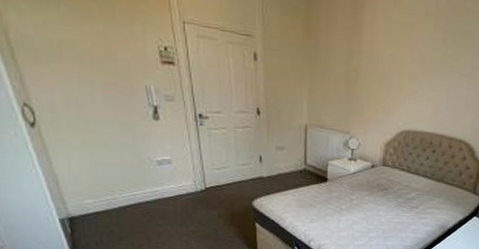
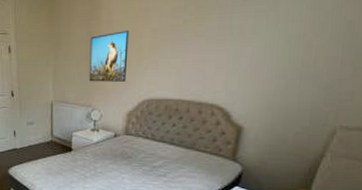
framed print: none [348,54,391,110] -> present [89,30,129,82]

